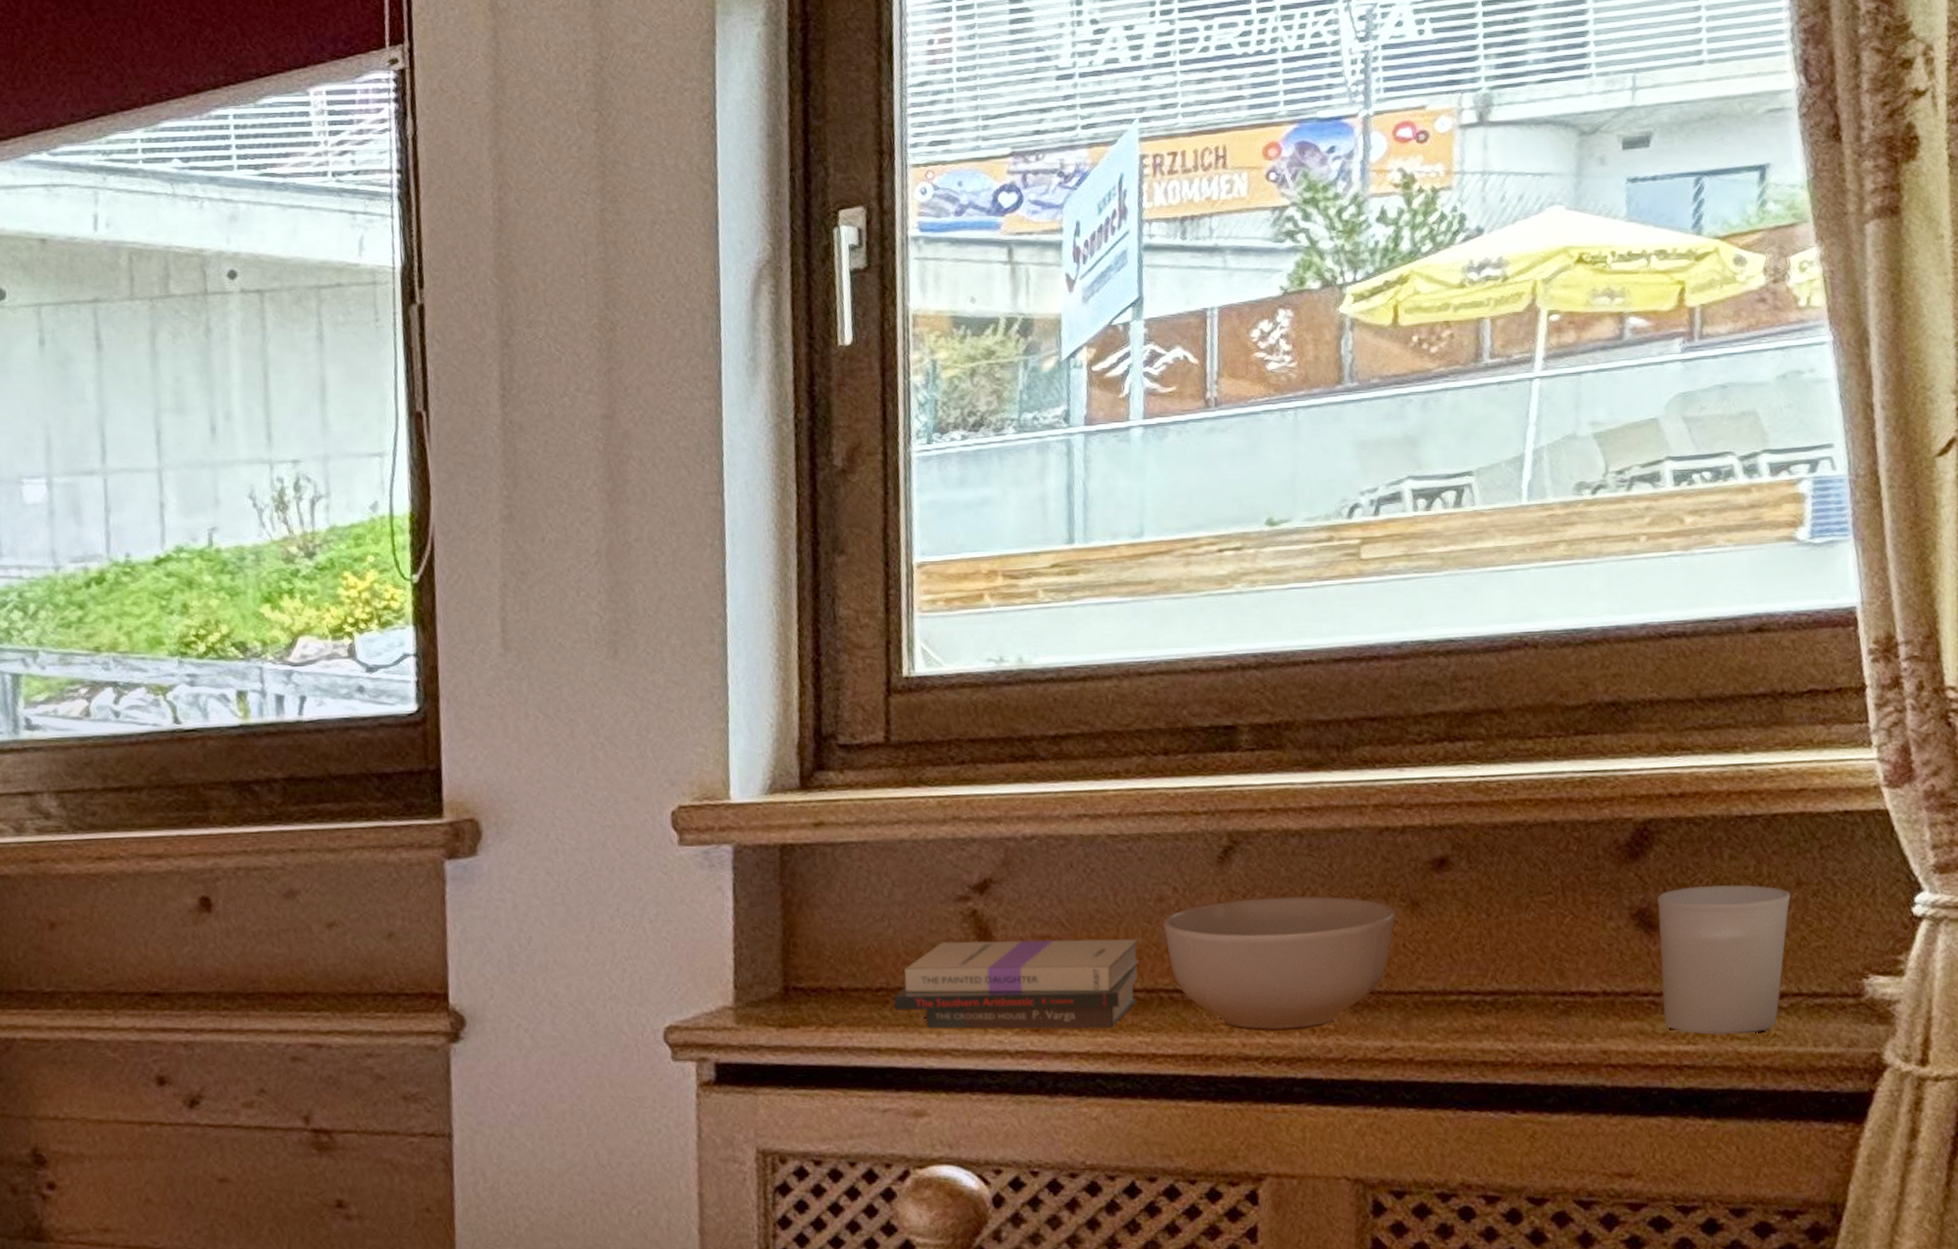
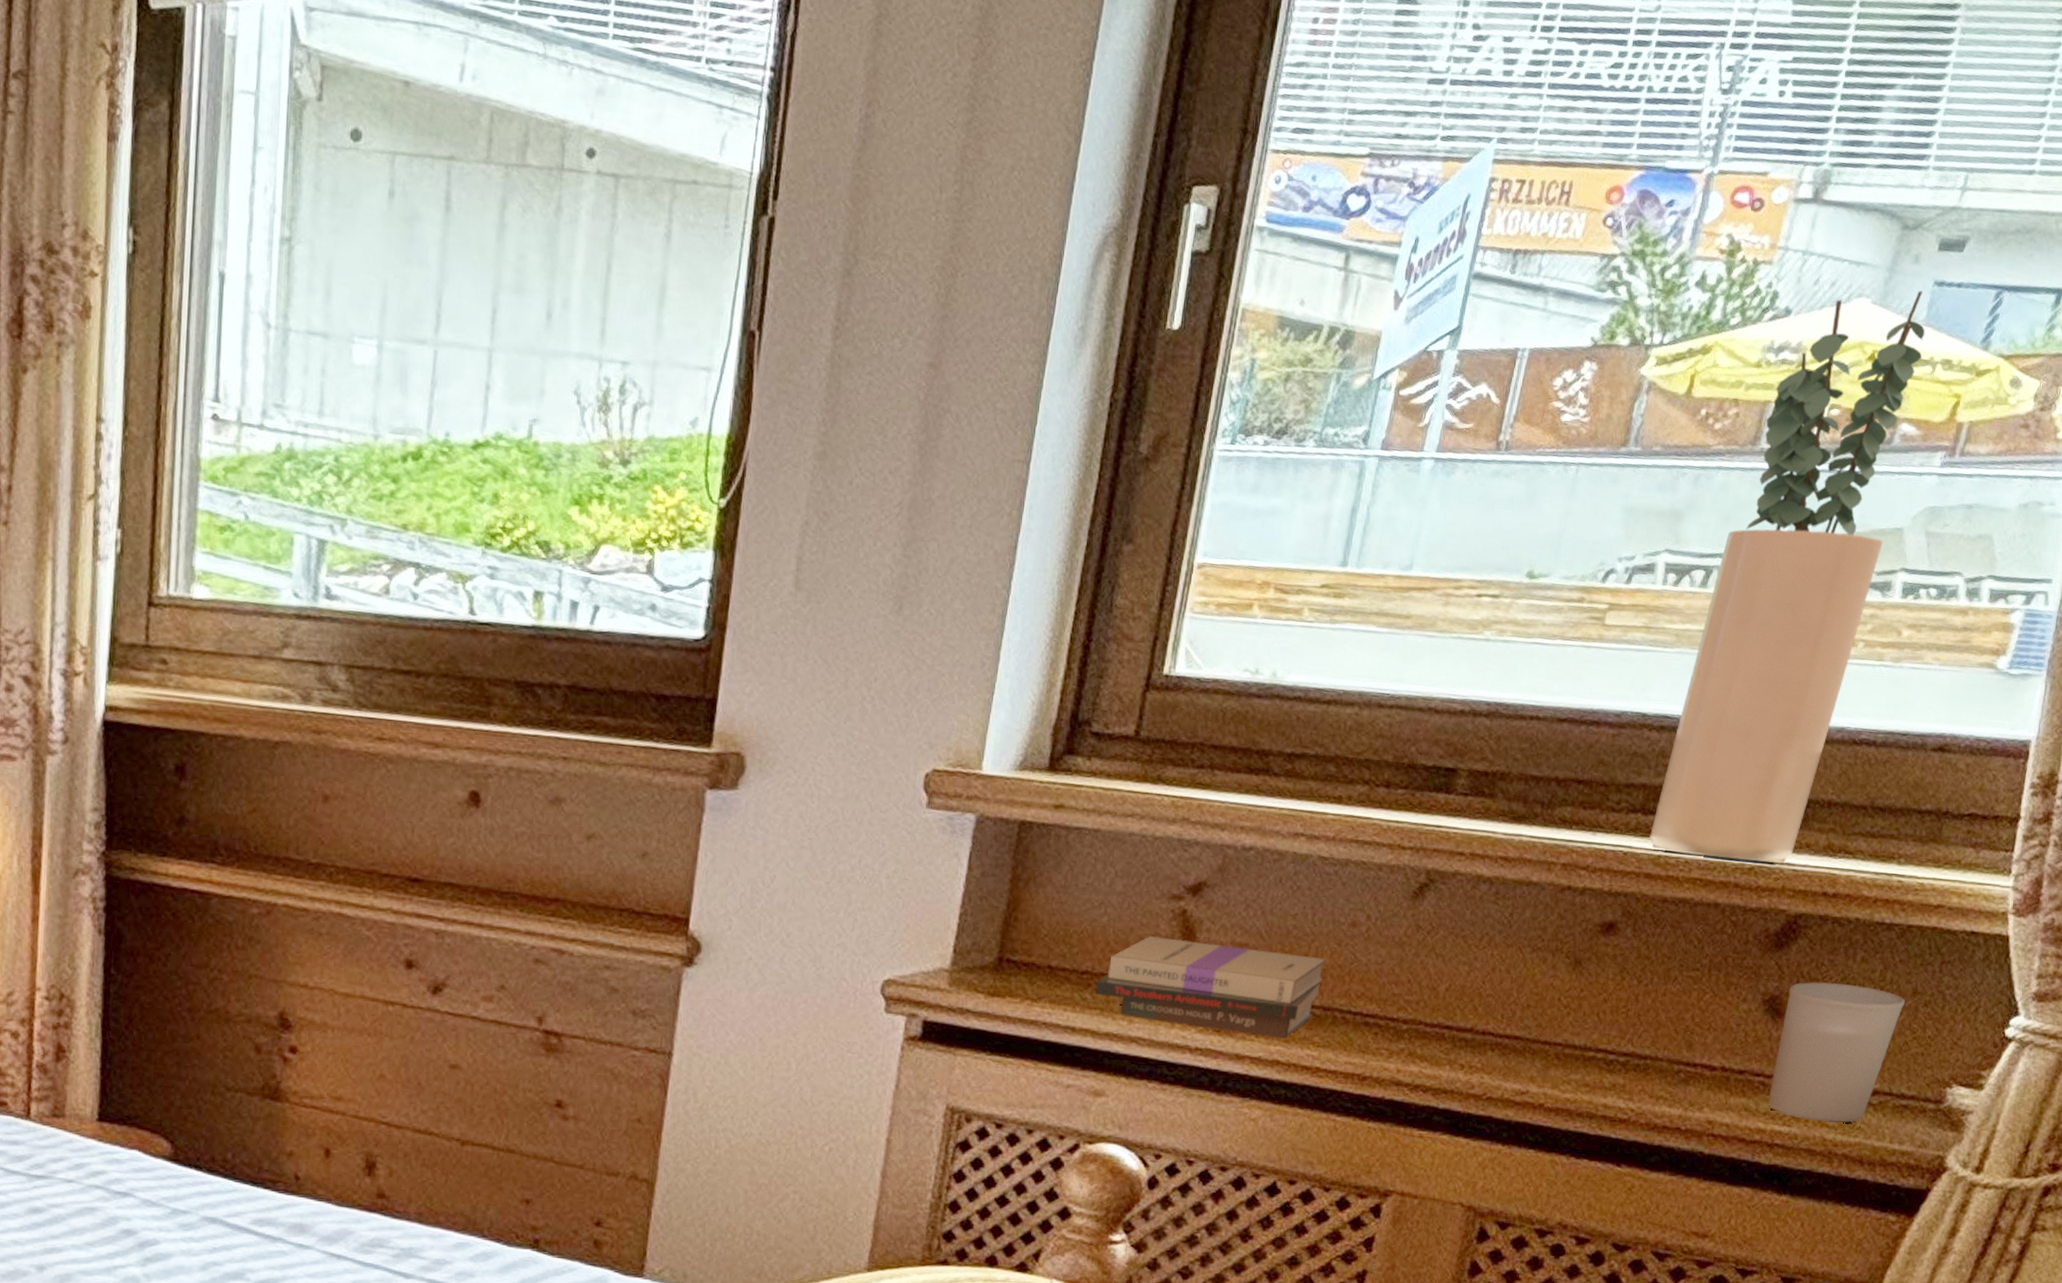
bowl: present [1162,896,1396,1032] -> none [1349,935,1559,1065]
vase: none [1462,189,1640,776] -> present [1650,290,1926,864]

